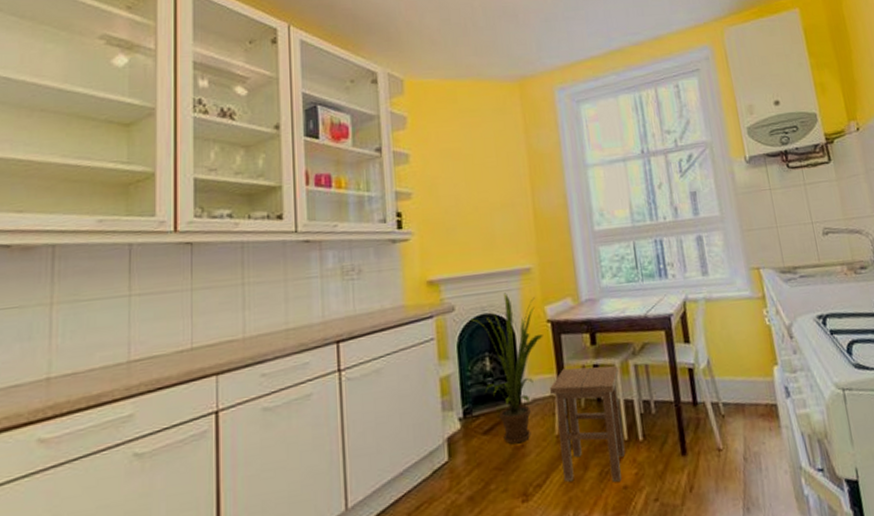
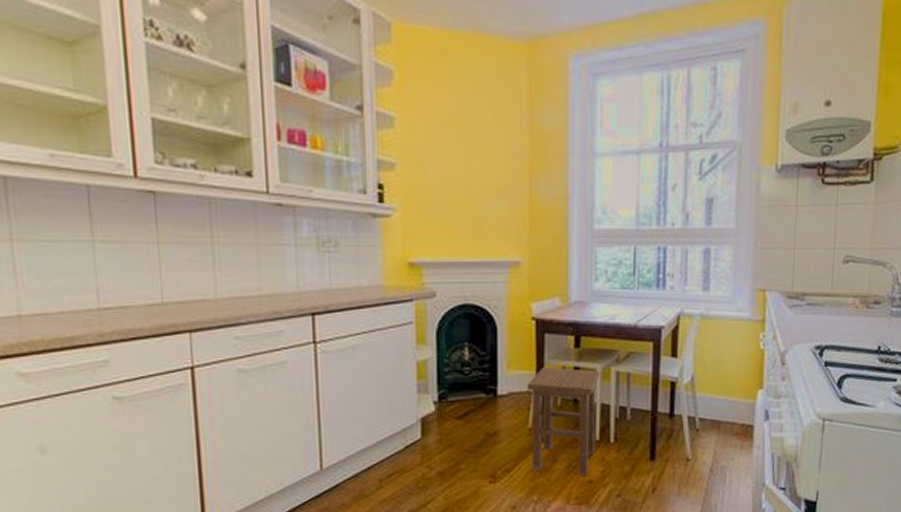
house plant: present [468,293,543,445] -> none [449,284,526,432]

